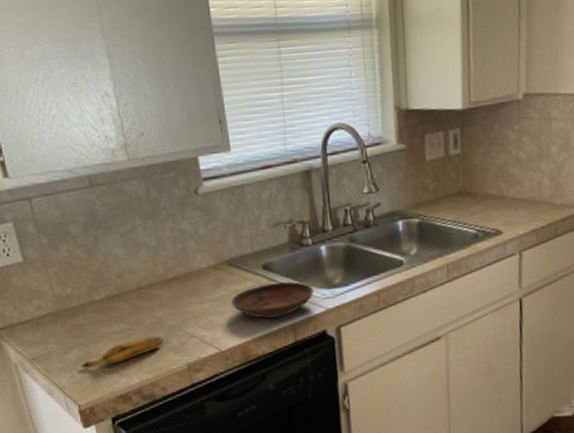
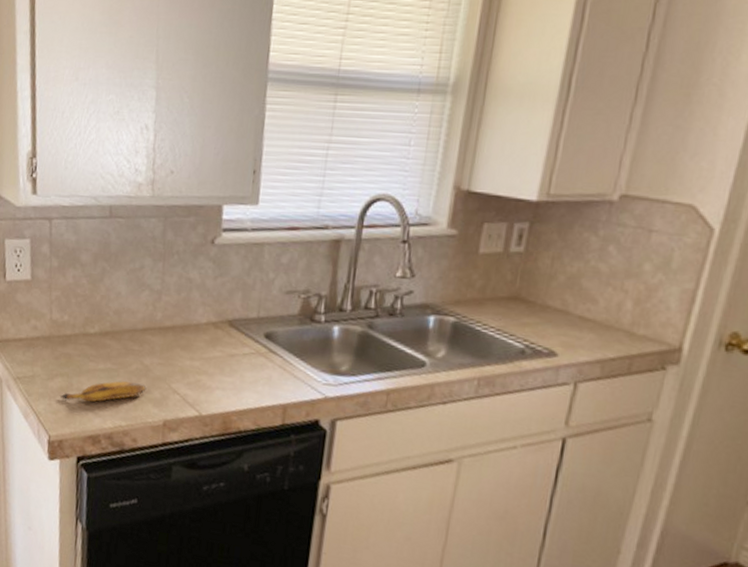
bowl: present [231,281,314,319] -> none [223,354,316,394]

